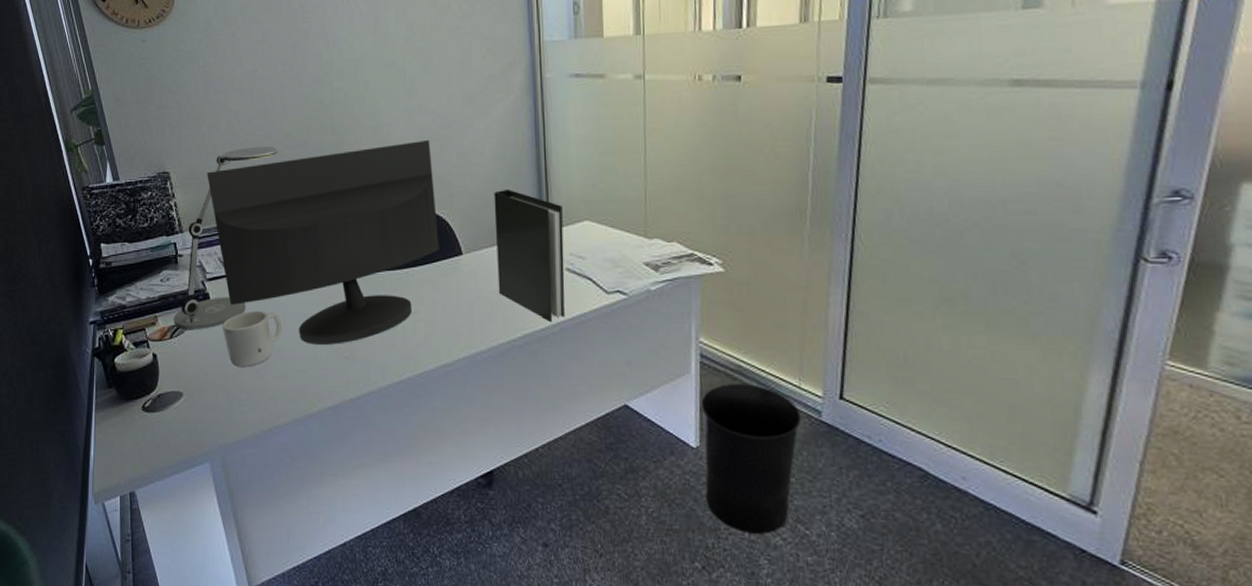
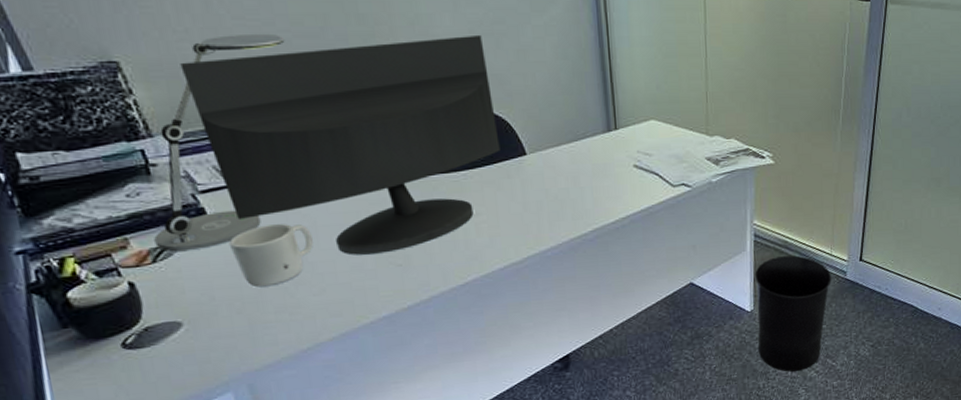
binder: present [494,188,565,323] -> none [557,88,634,216]

